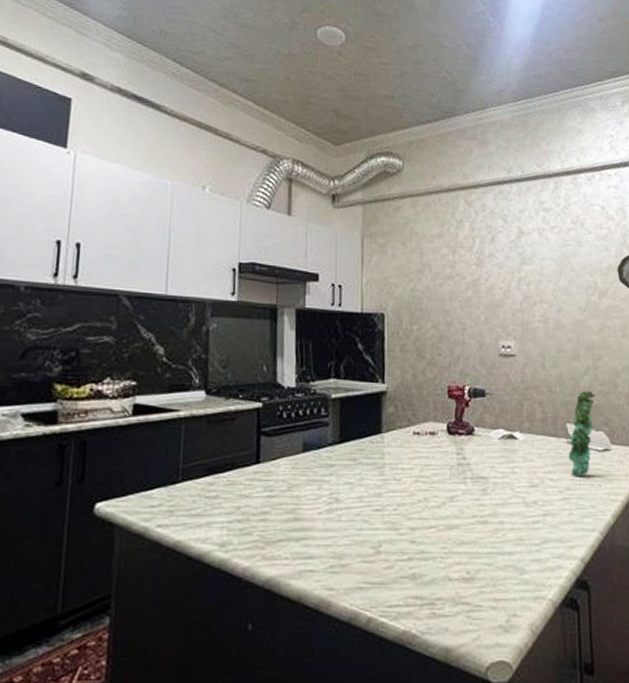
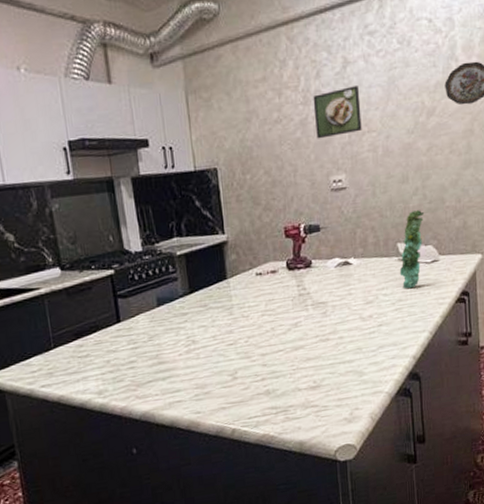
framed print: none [486,255,534,302] -> present [313,86,362,139]

